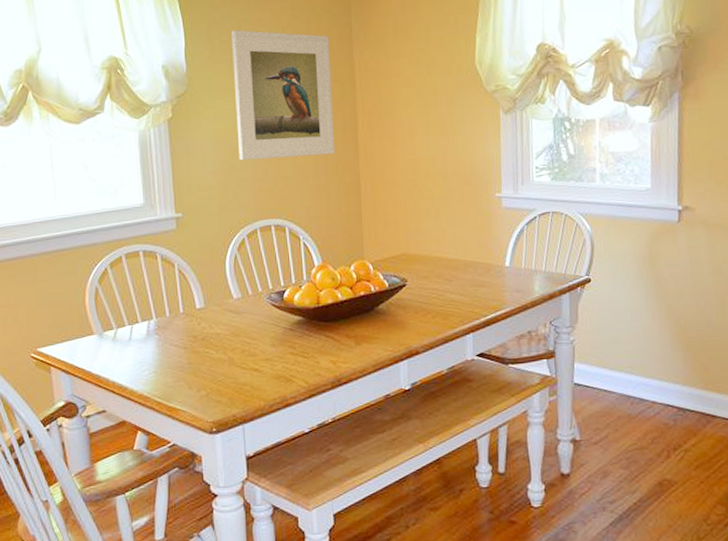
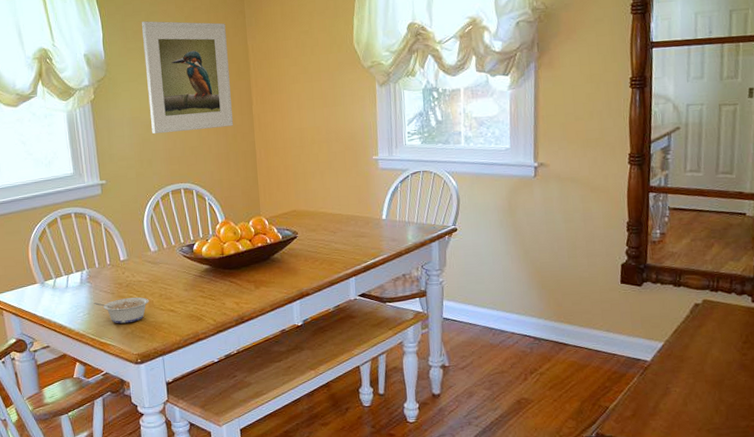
legume: none [162,353,229,385] -> present [94,297,149,324]

